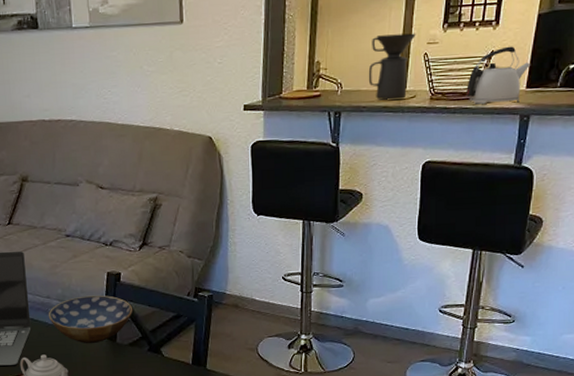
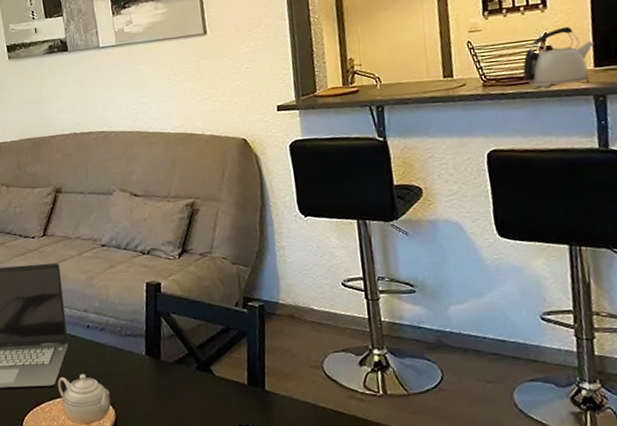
bowl: present [48,295,132,344] -> none [85,307,176,362]
coffee maker: present [368,33,416,101] -> none [406,23,455,91]

